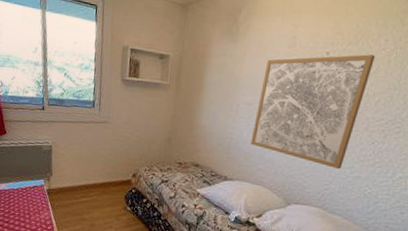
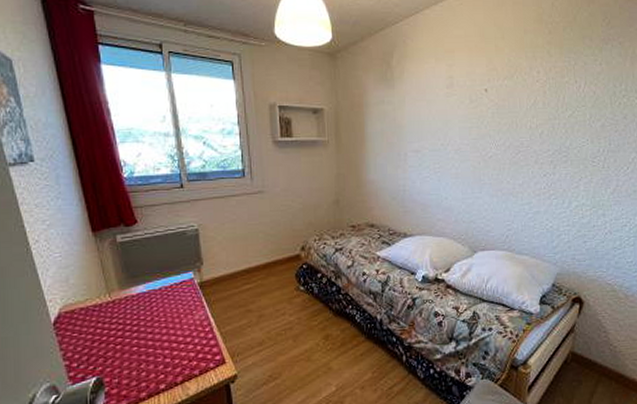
wall art: present [250,54,375,169] -> none [425,88,531,207]

